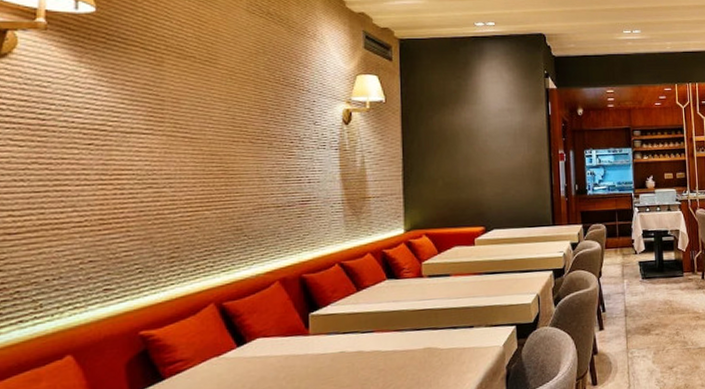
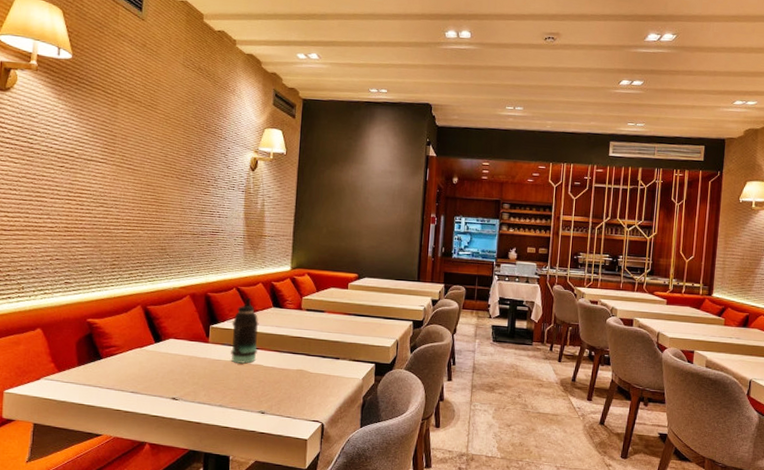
bottle: none [337,272,373,355] -> present [231,297,259,365]

